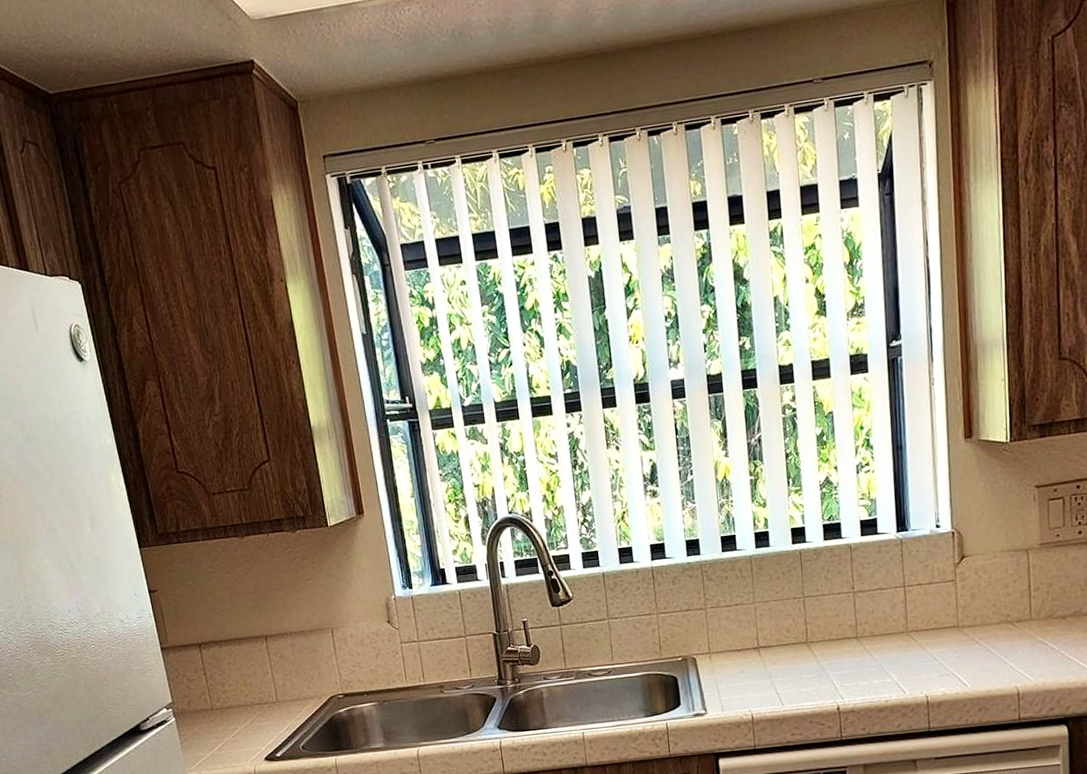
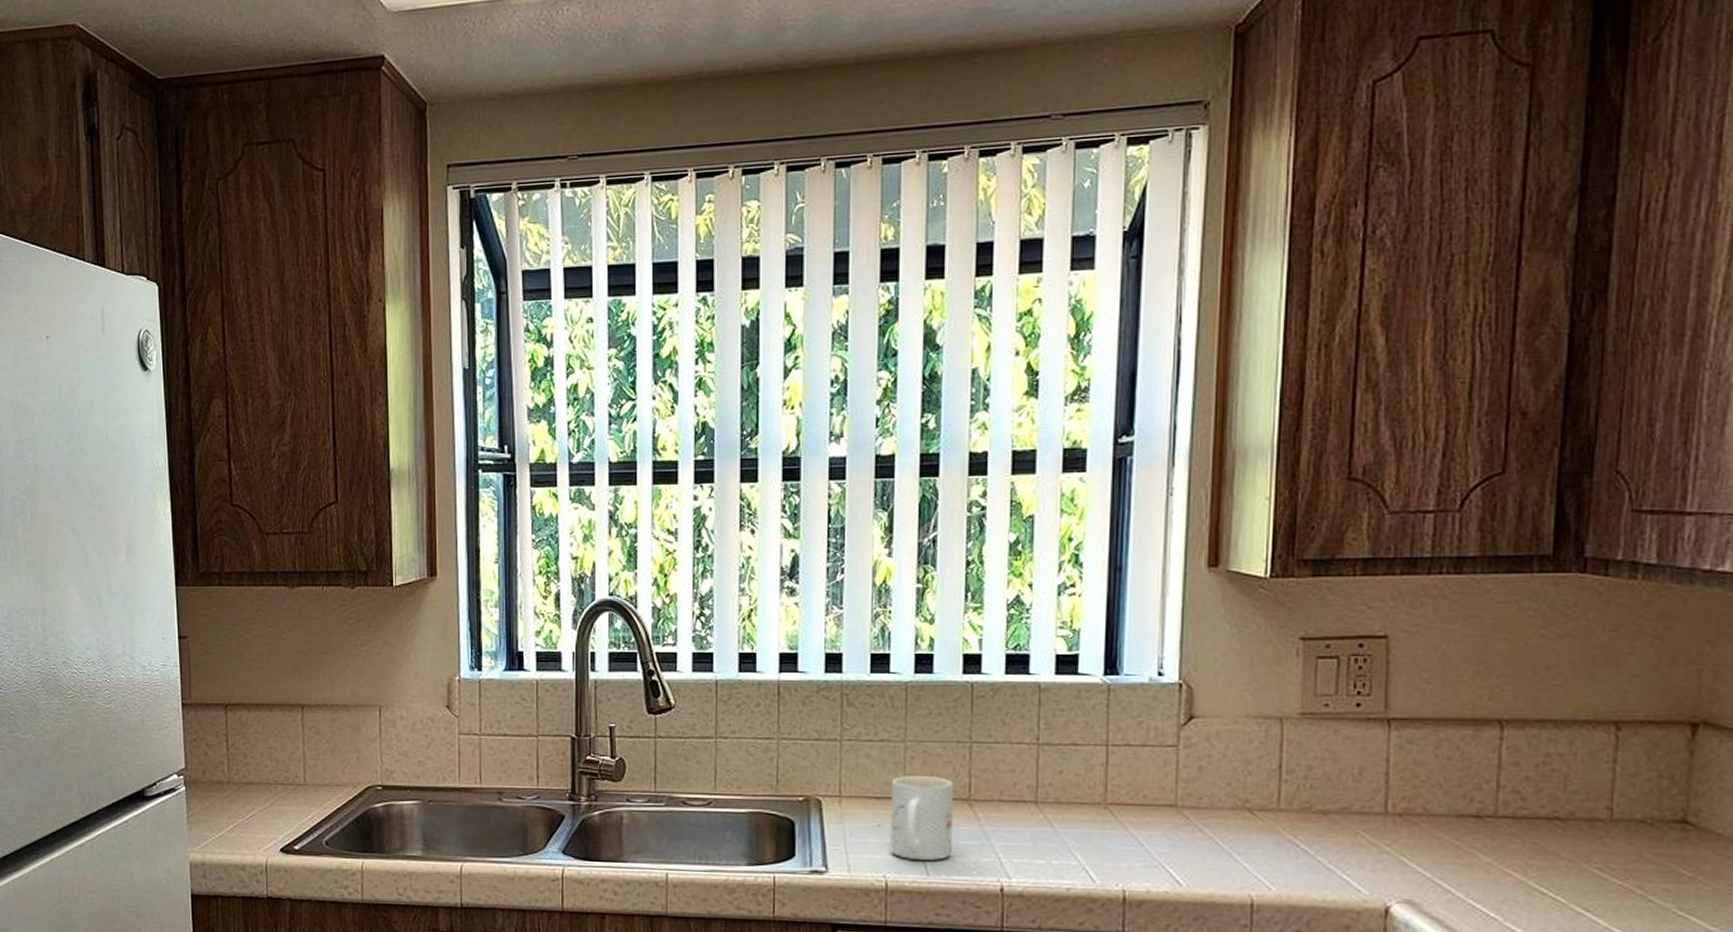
mug: none [747,627,799,695] -> present [890,776,954,860]

